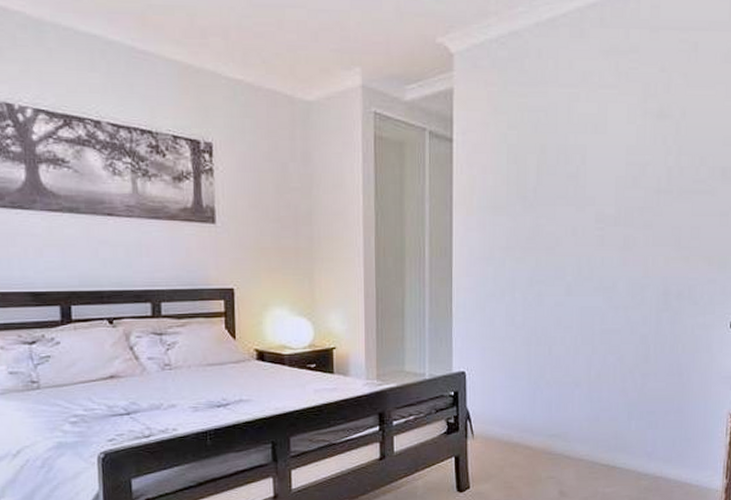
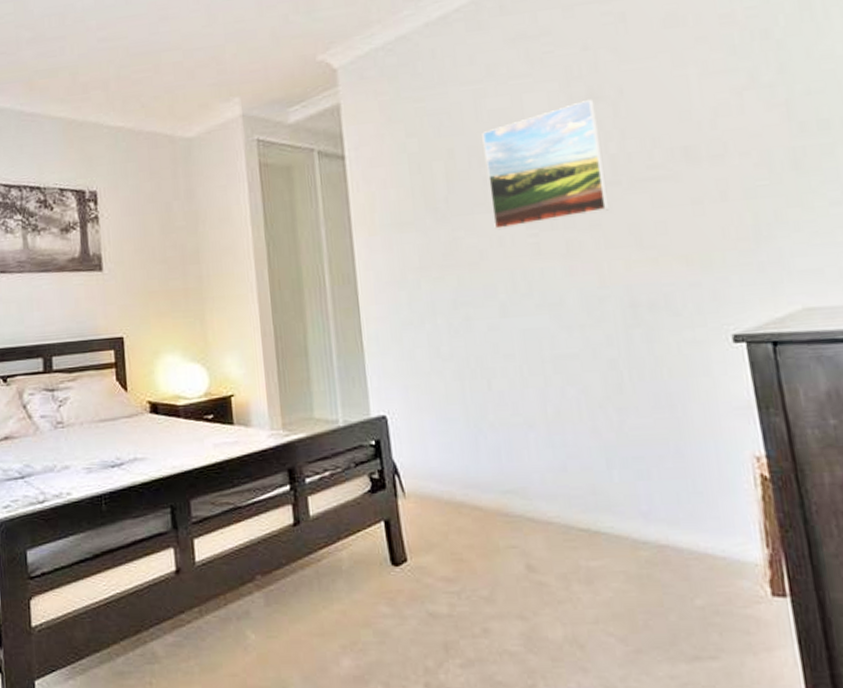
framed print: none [570,116,663,221] -> present [482,99,610,230]

